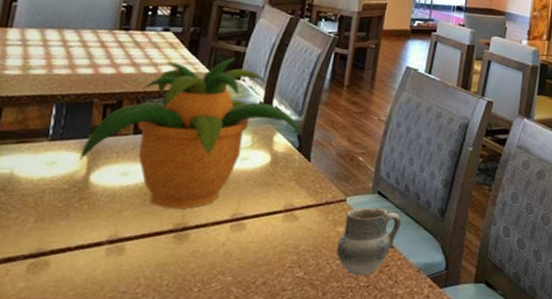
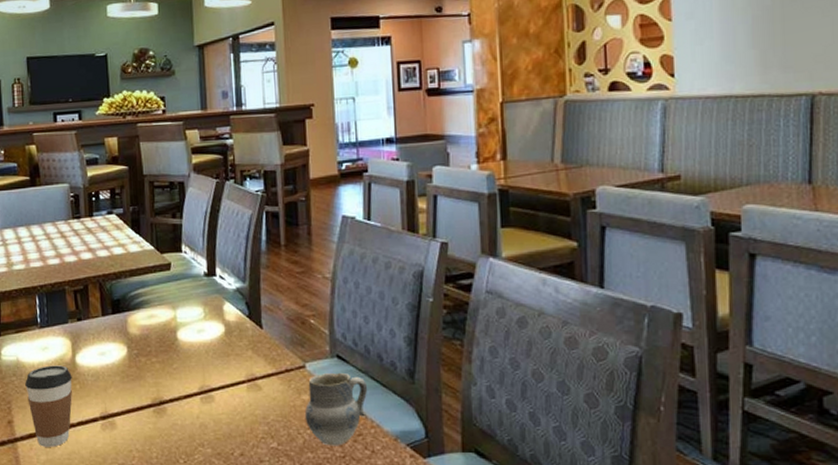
coffee cup: none [14,182,81,273] -> present [25,365,72,447]
potted plant: present [80,57,303,209] -> none [64,230,250,383]

